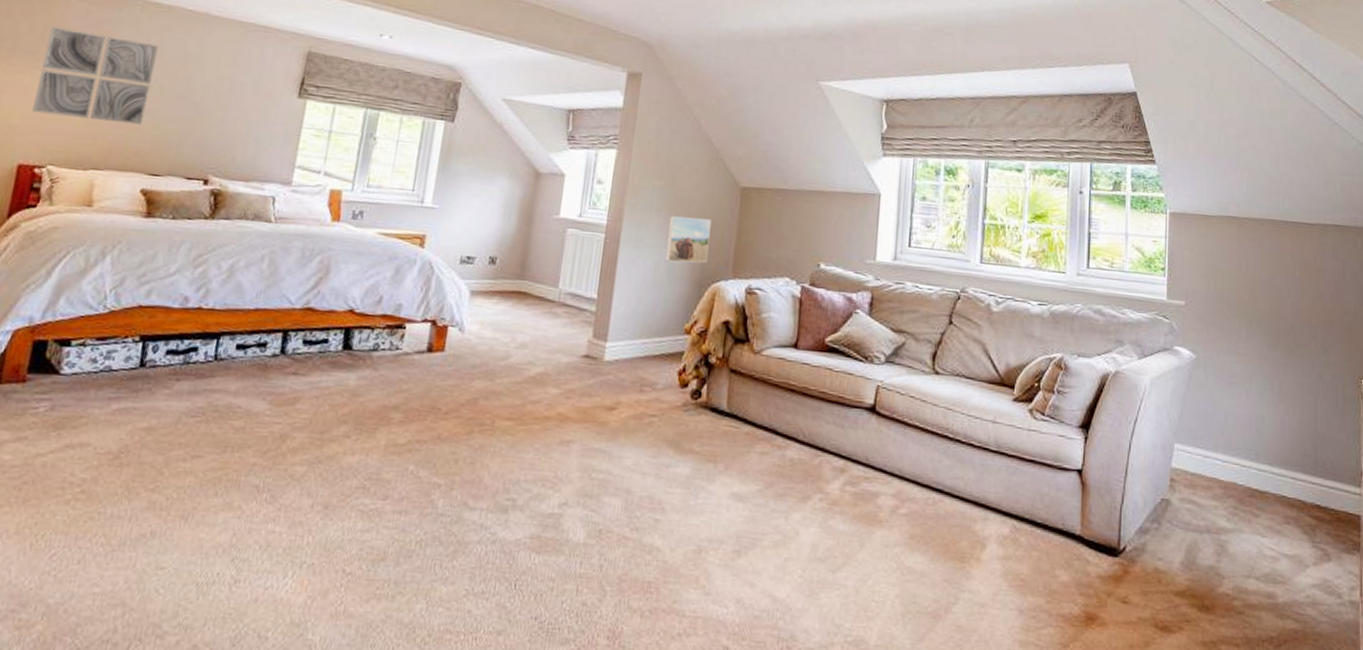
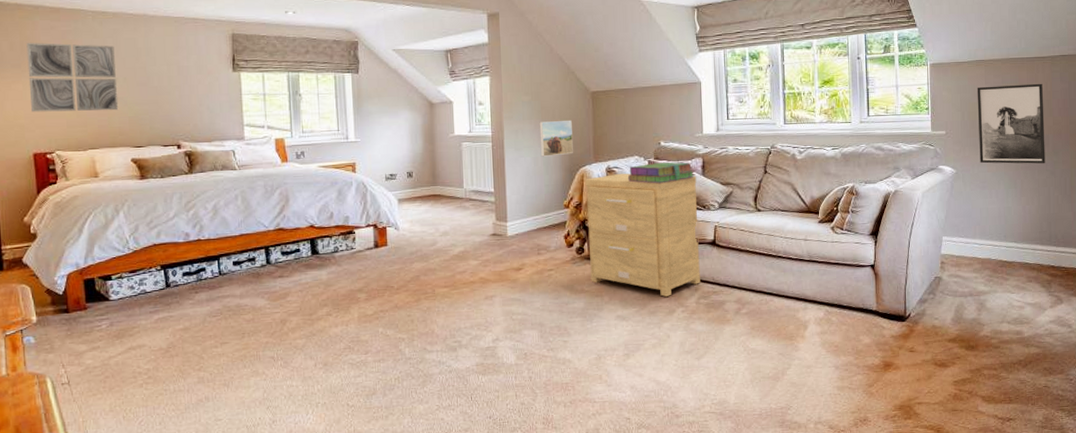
side table: none [704,297,861,475] -> present [585,173,700,297]
stack of books: none [772,289,859,319] -> present [628,162,694,184]
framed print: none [1227,250,1312,363] -> present [977,83,1046,164]

